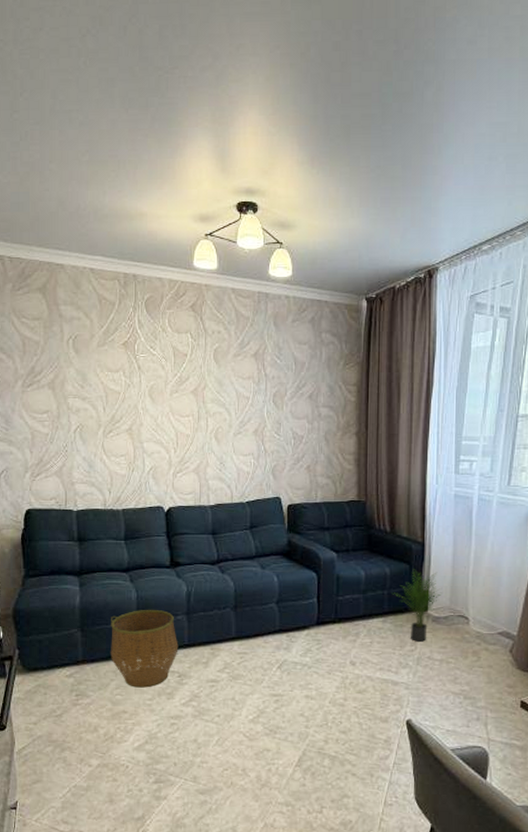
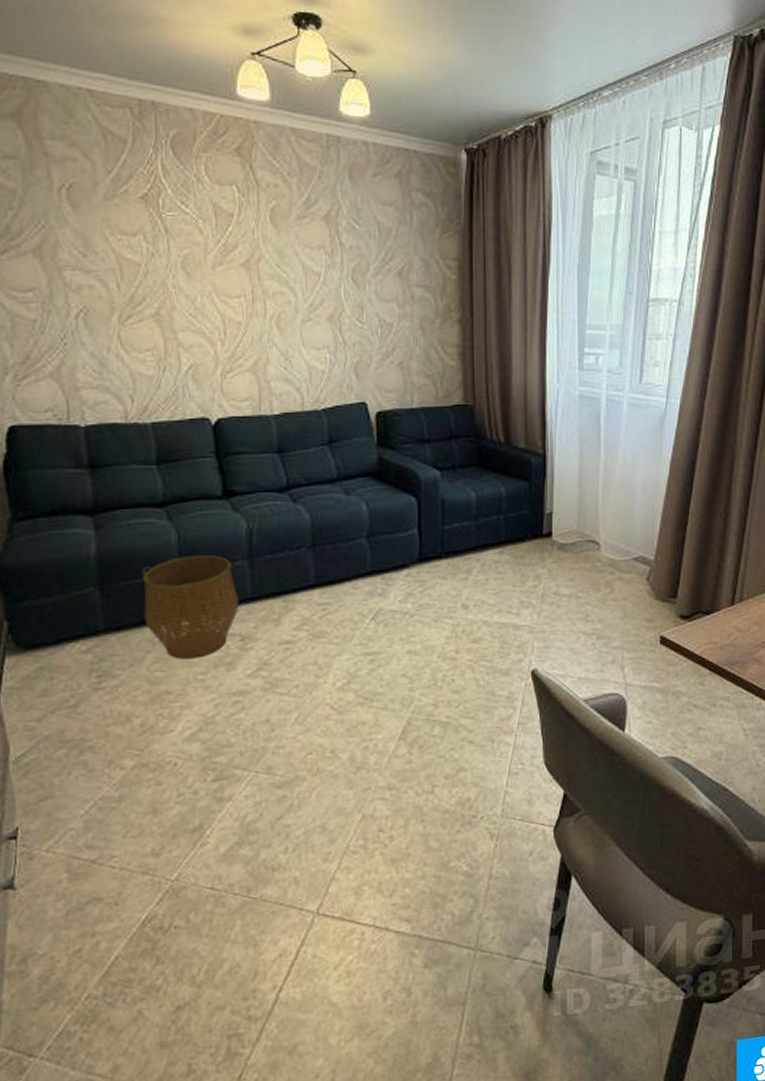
potted plant: present [393,569,442,642] -> none [510,487,568,575]

